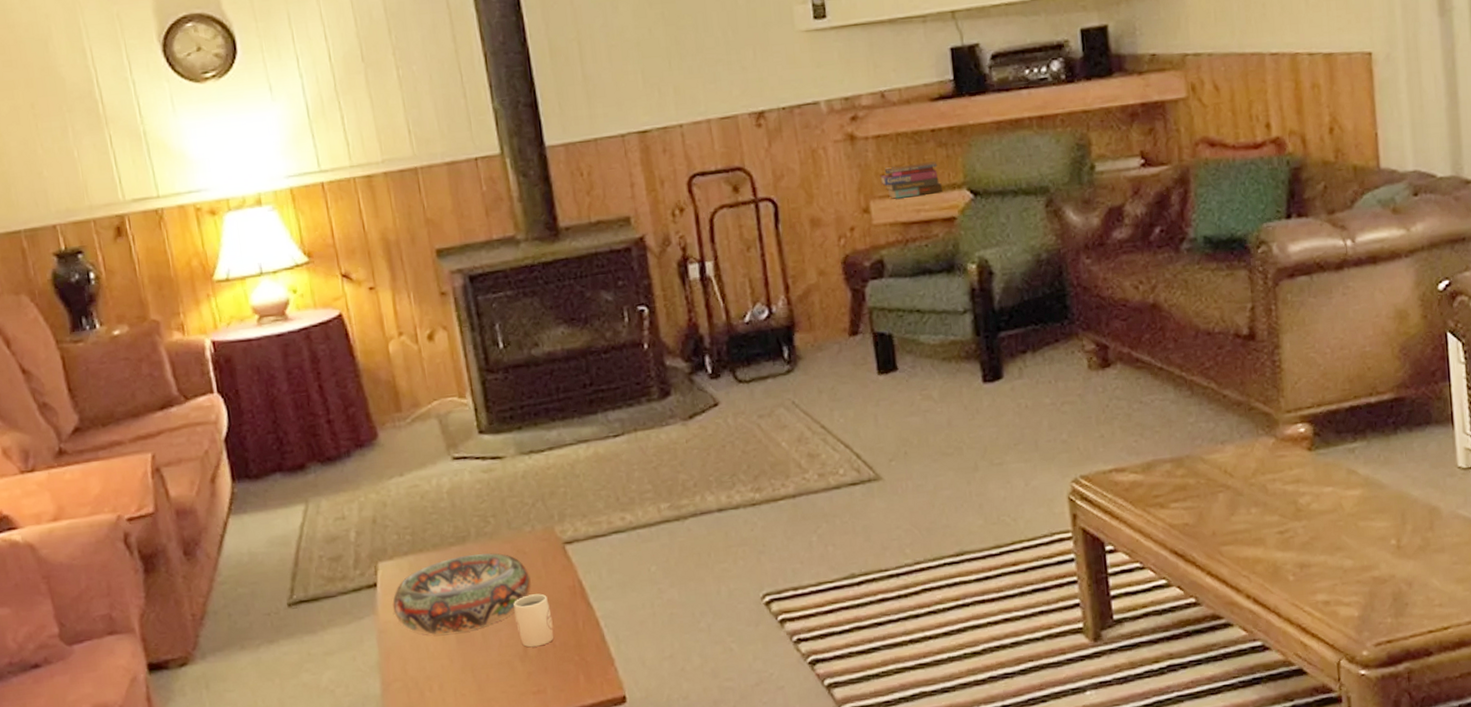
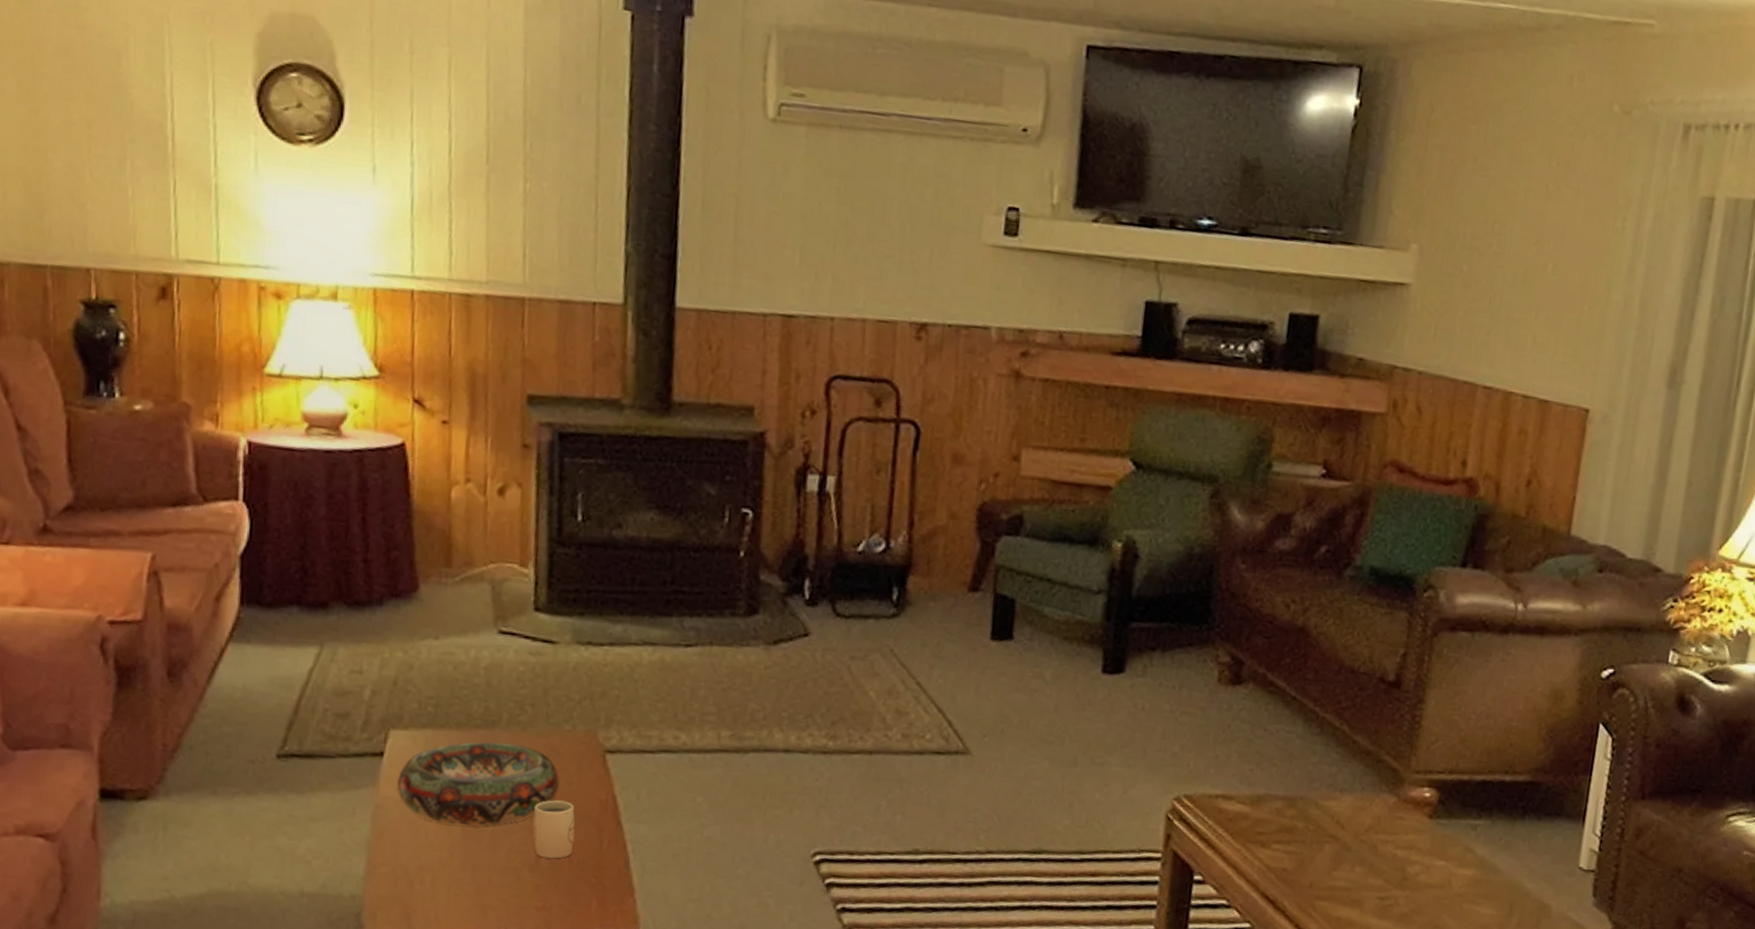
books: present [880,162,942,199] -> none [1039,416,1104,457]

